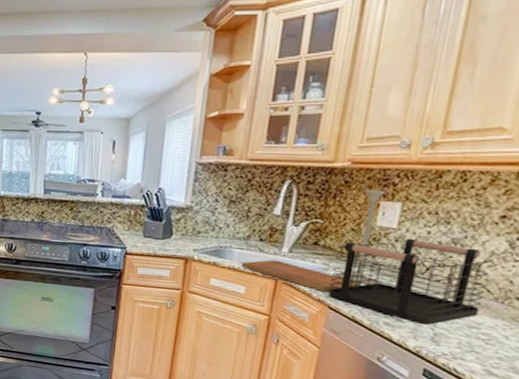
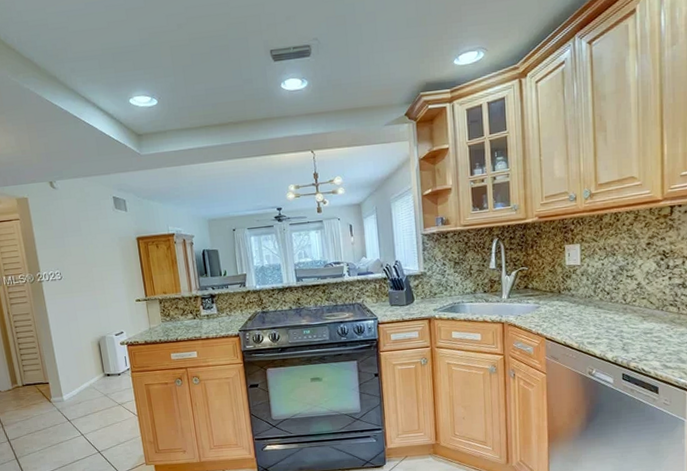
cutting board: present [242,260,361,292] -> none [474,306,565,326]
dish rack: present [329,238,491,326] -> none [542,271,649,339]
candlestick: present [334,189,386,285] -> none [545,236,579,314]

